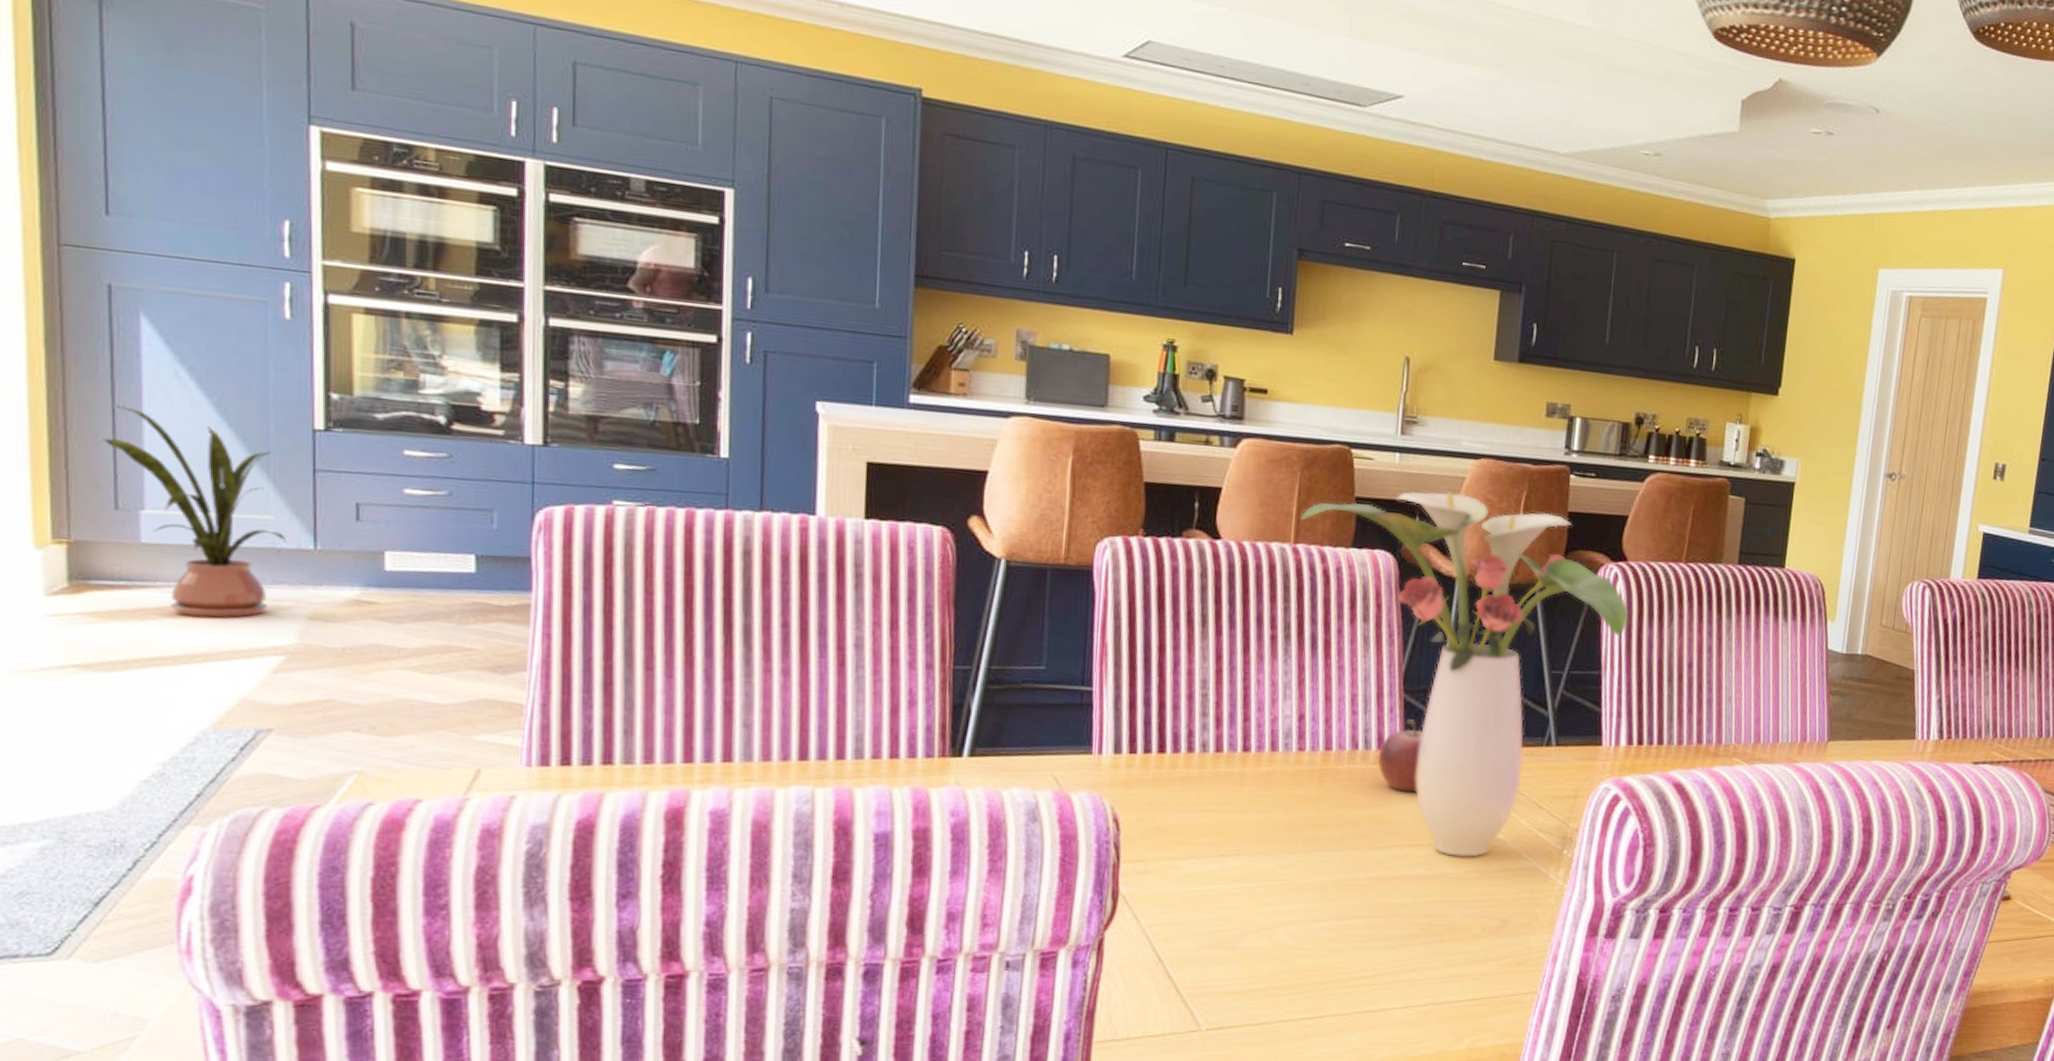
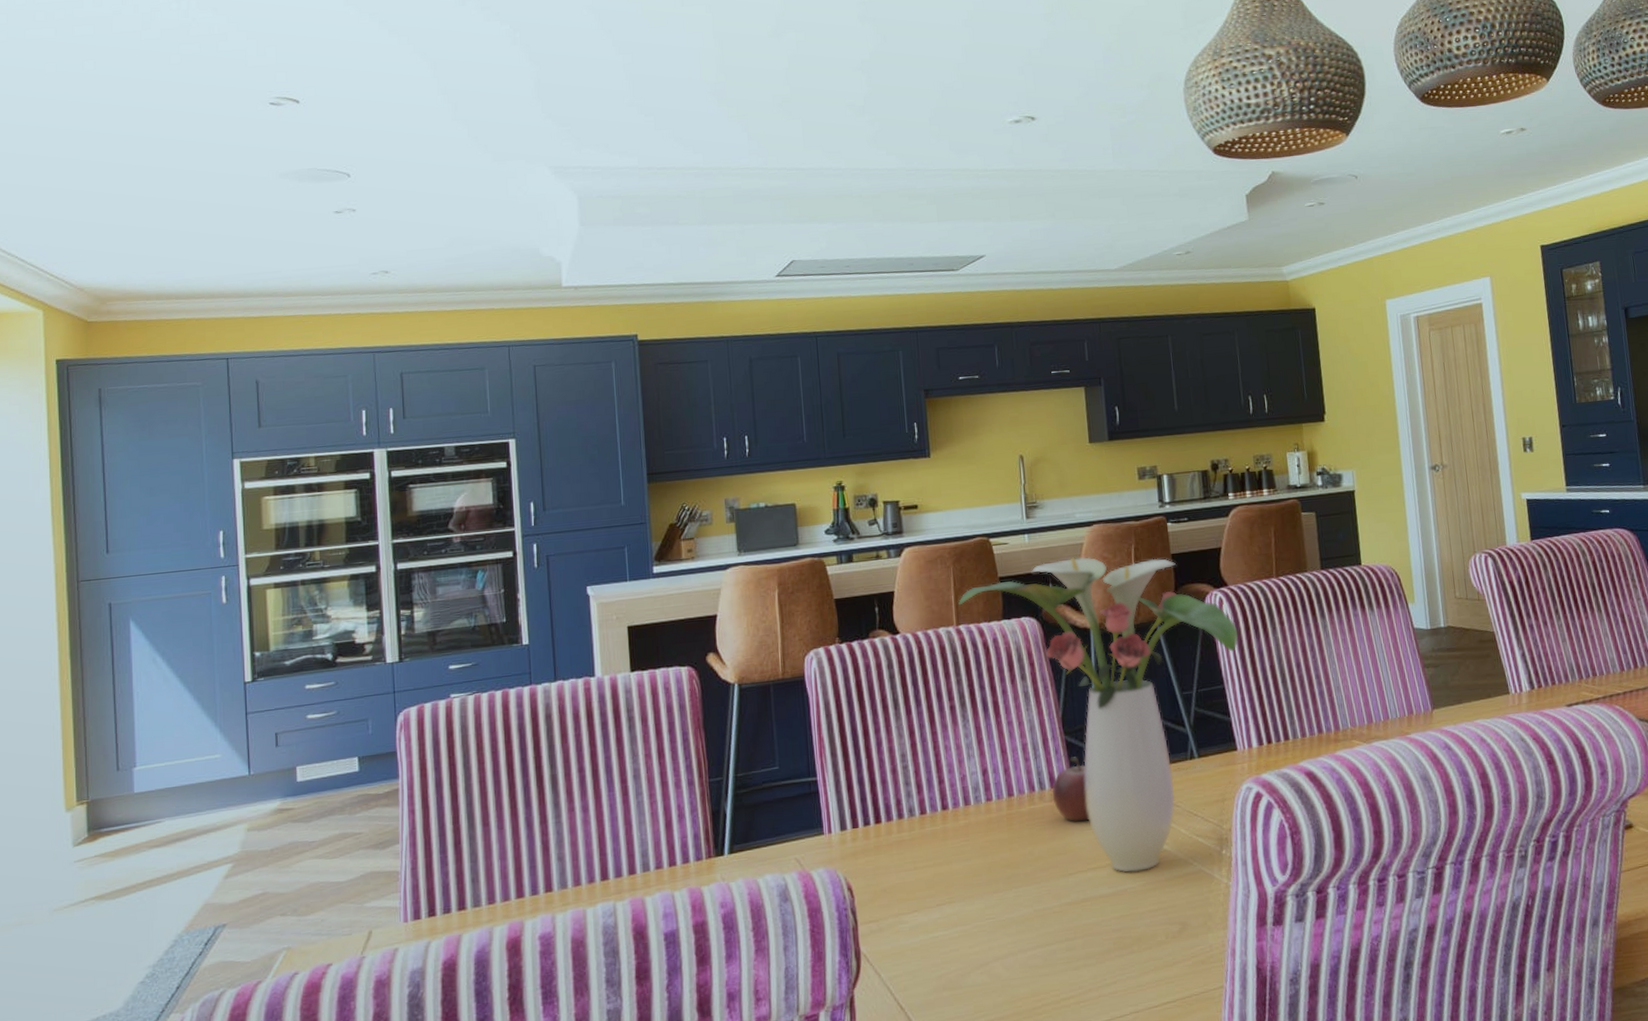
house plant: present [102,405,287,618] -> none [108,691,231,844]

